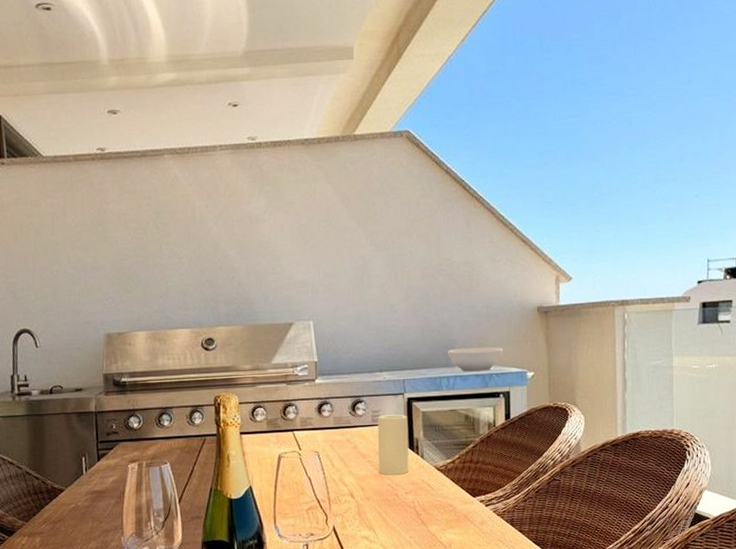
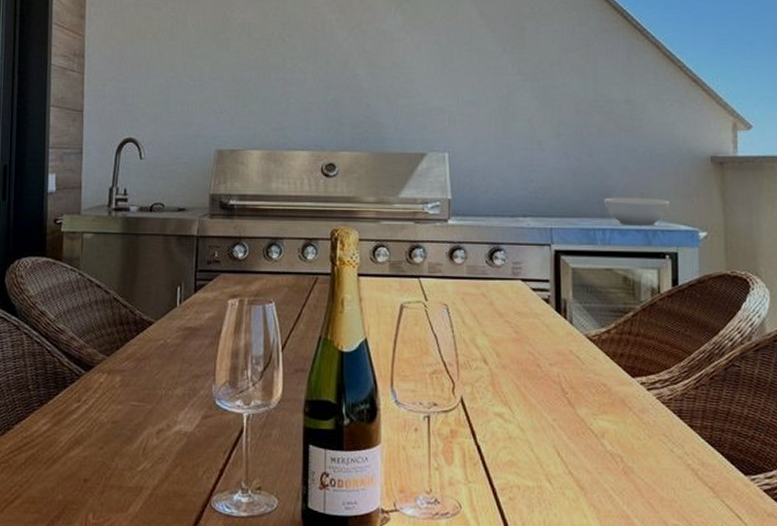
candle: present [378,414,409,475] -> none [518,268,555,341]

